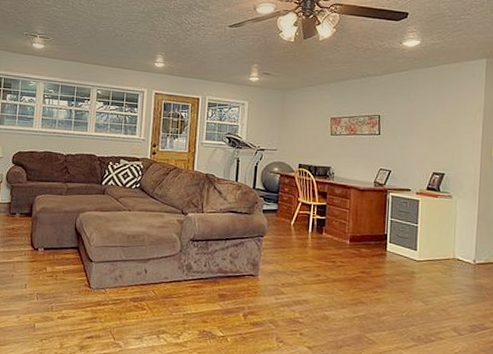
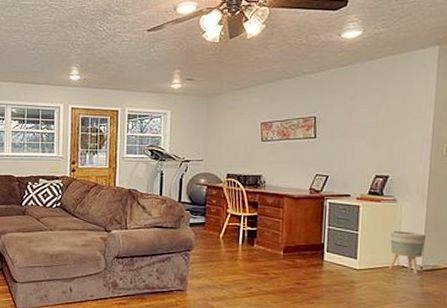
planter: none [445,225,479,268] -> present [388,231,427,275]

